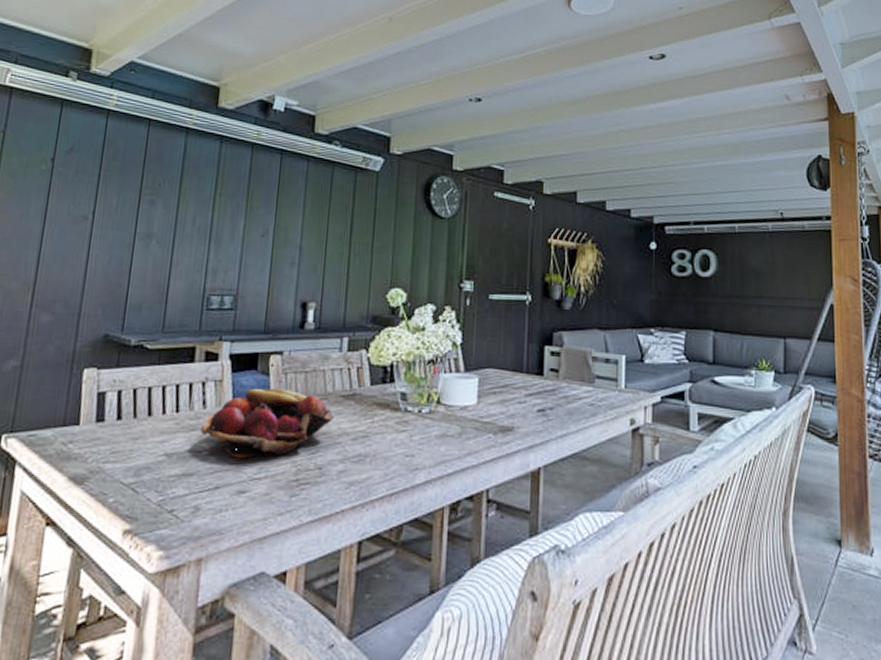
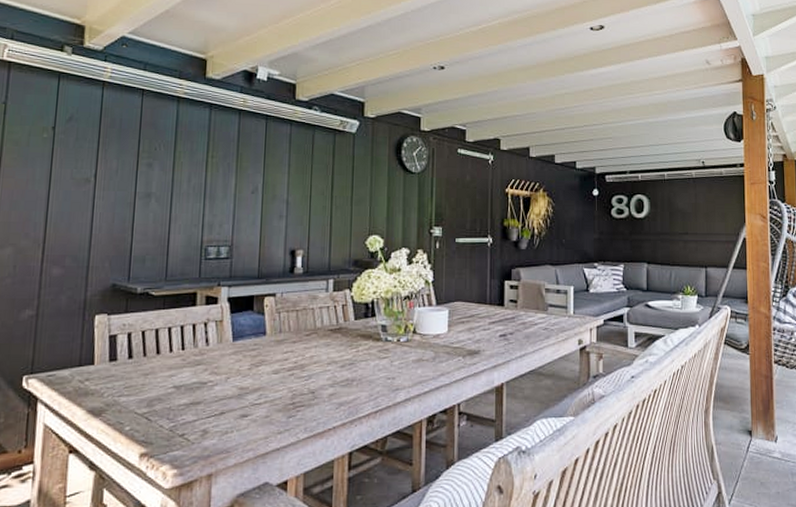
fruit basket: present [200,388,334,459] -> none [205,326,323,387]

